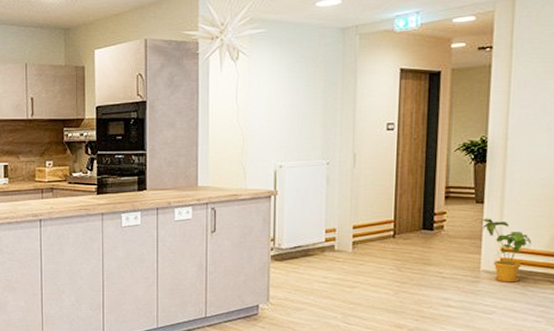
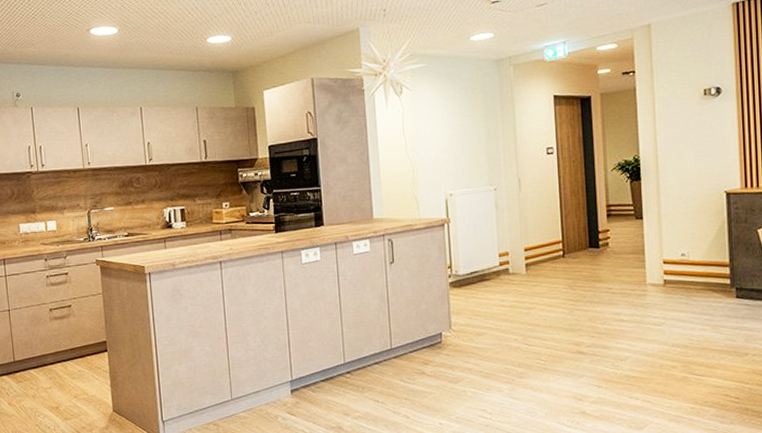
house plant: present [482,218,532,283] -> none [644,233,691,294]

